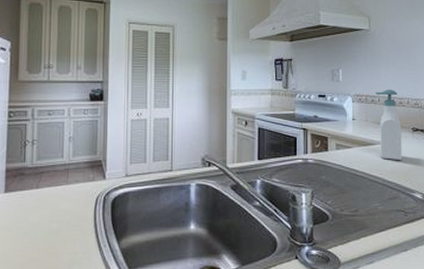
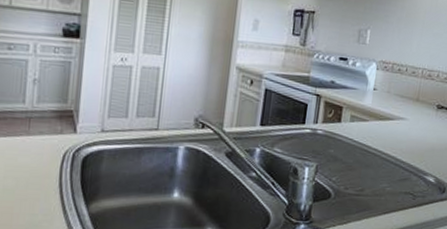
soap bottle: present [375,89,402,161] -> none [398,58,429,140]

